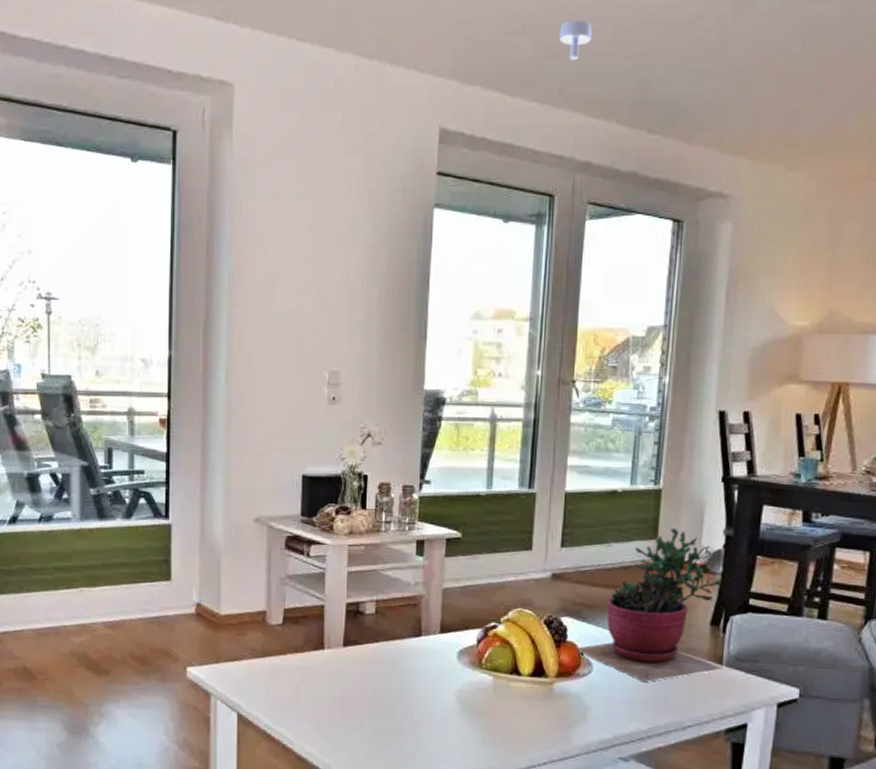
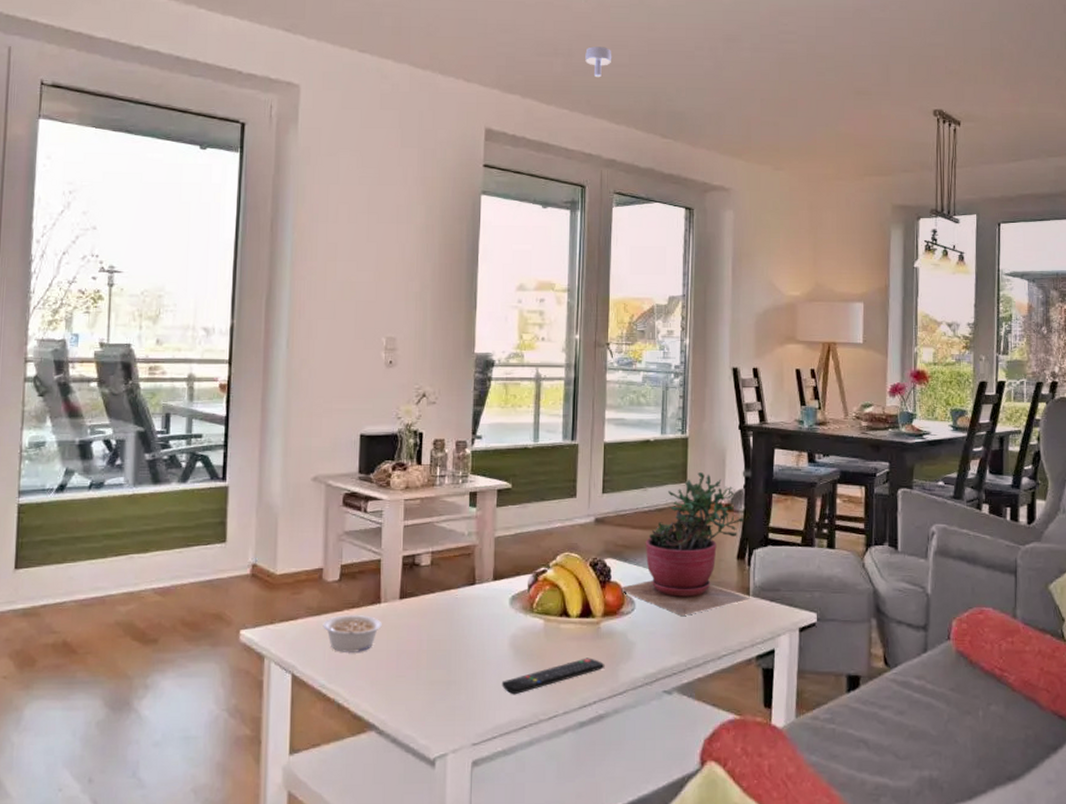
legume: none [267,659,326,697] -> present [323,615,382,654]
remote control: none [447,718,557,750] -> present [501,658,605,695]

